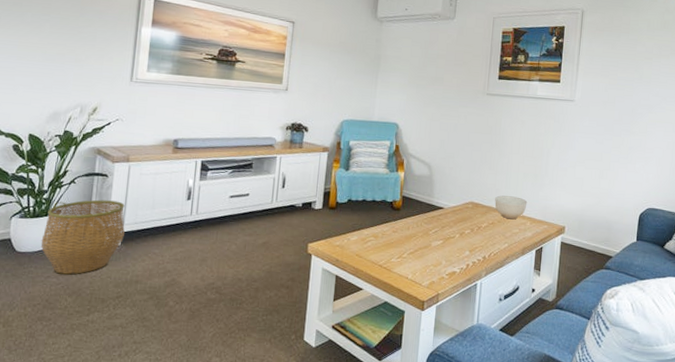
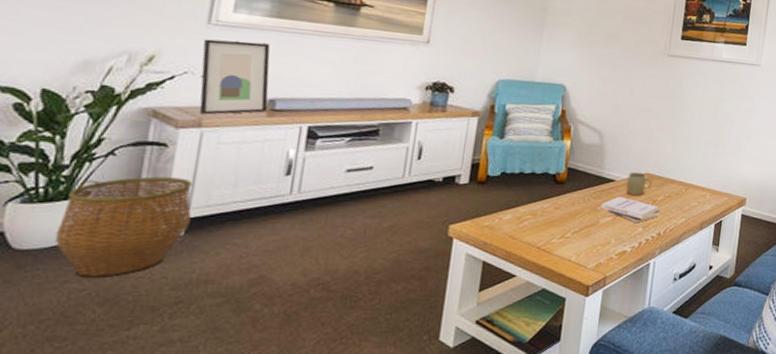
picture frame: none [127,93,173,152] -> present [199,39,270,115]
books: none [431,222,485,247] -> present [600,196,661,223]
mug: none [454,200,477,223] -> present [626,171,652,196]
bowl: present [495,195,528,220] -> none [672,166,708,192]

